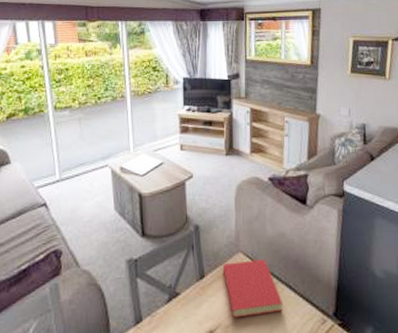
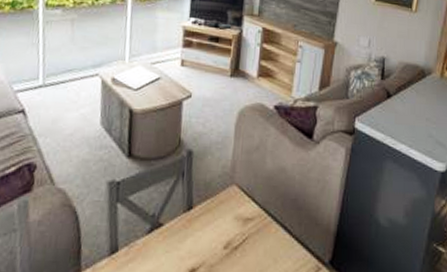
book: present [222,260,283,318] -> none [213,194,275,257]

